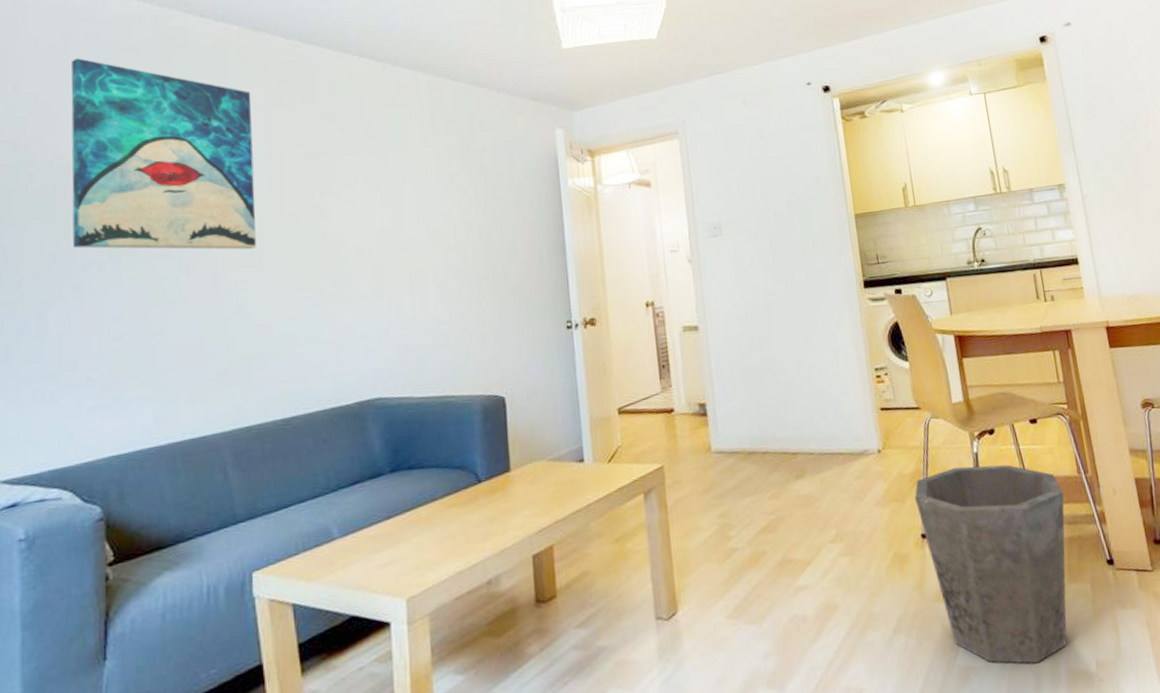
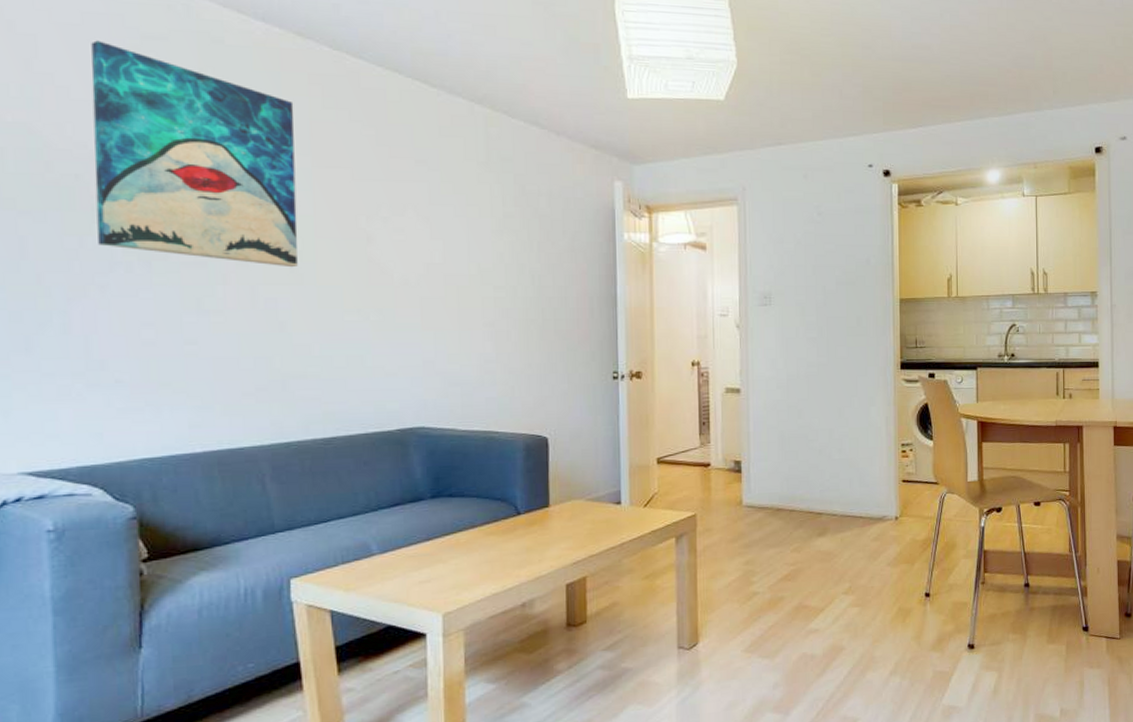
waste bin: present [915,464,1067,664] -> none [924,538,1055,708]

